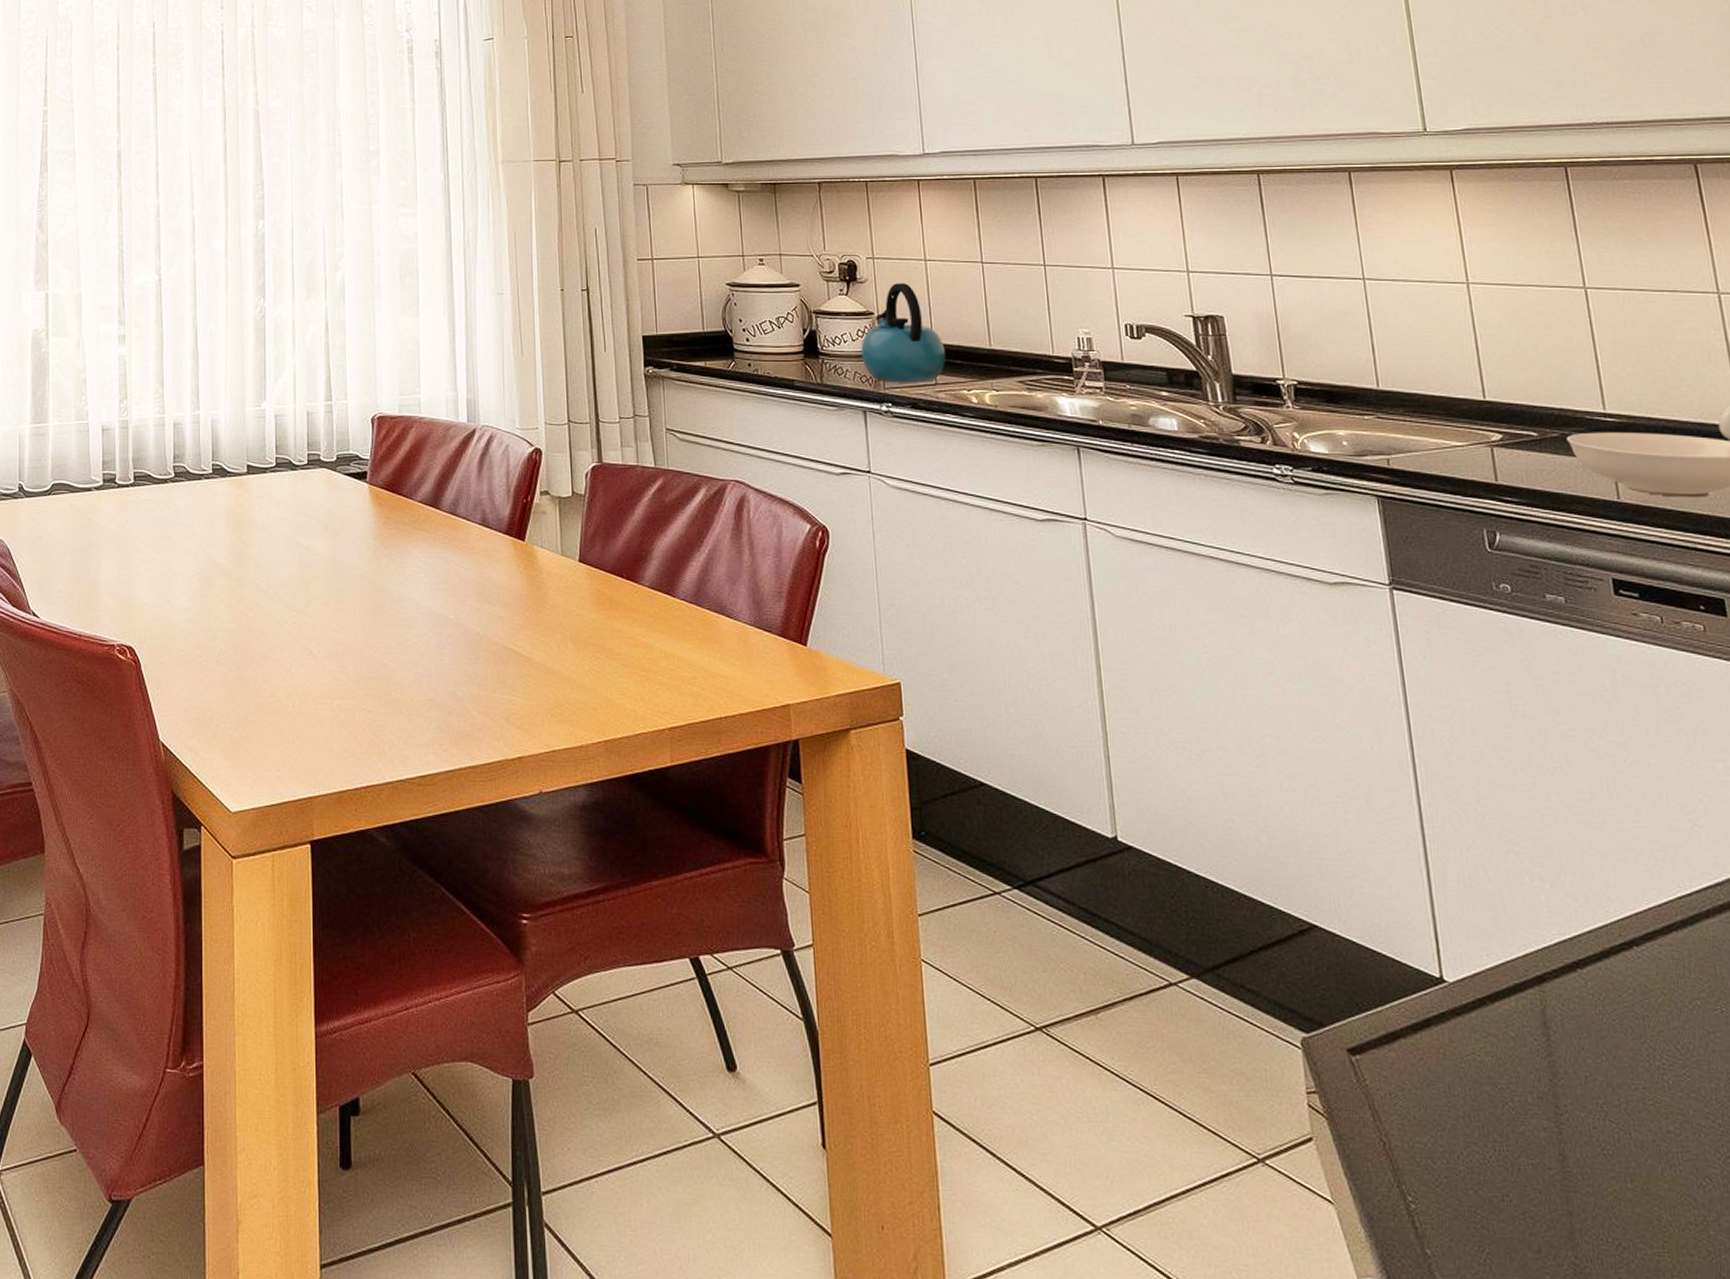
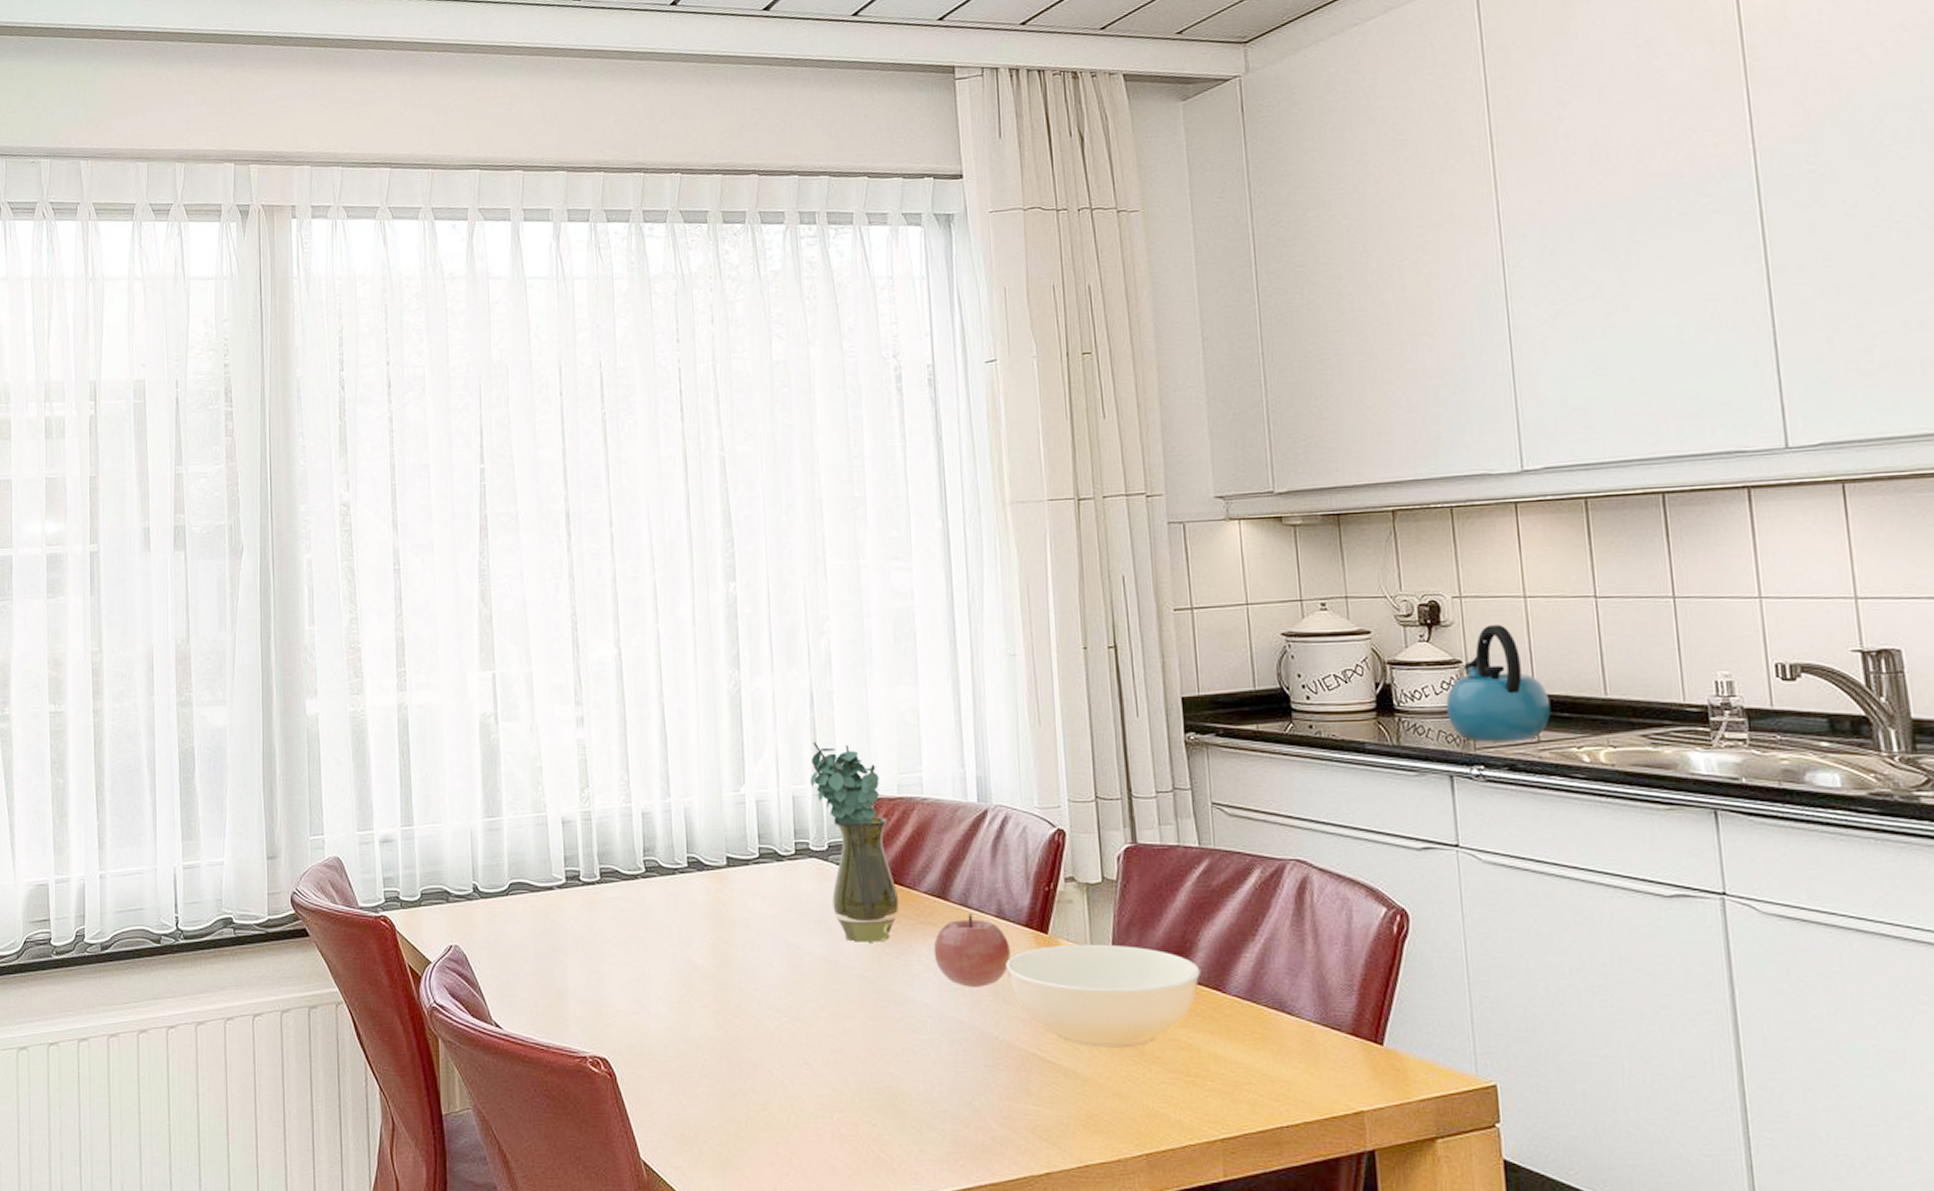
vase: none [323,364,397,545] -> present [810,741,900,942]
fruit: none [425,521,492,588] -> present [933,913,1011,987]
bowl: none [488,551,654,645] -> present [1006,944,1201,1048]

